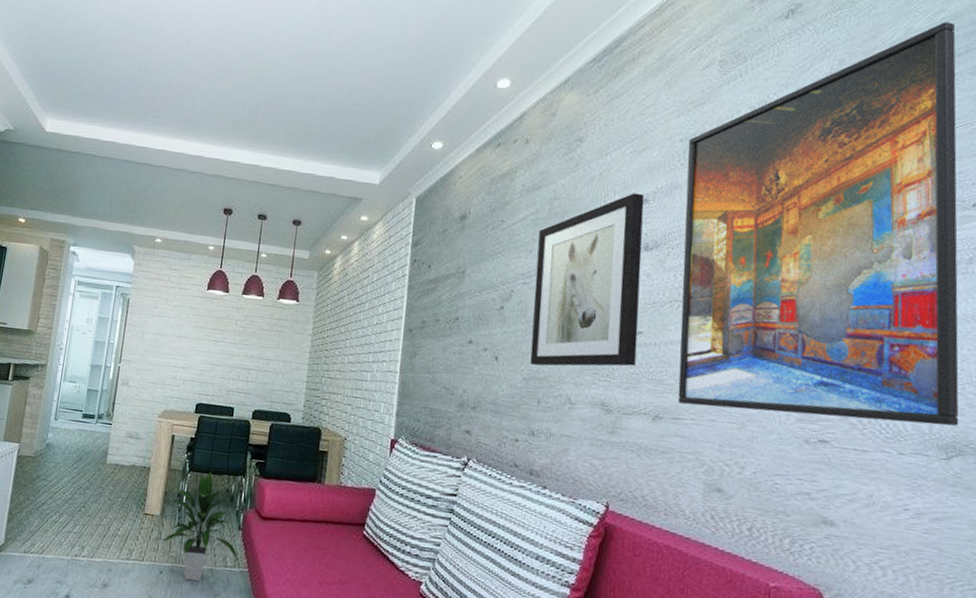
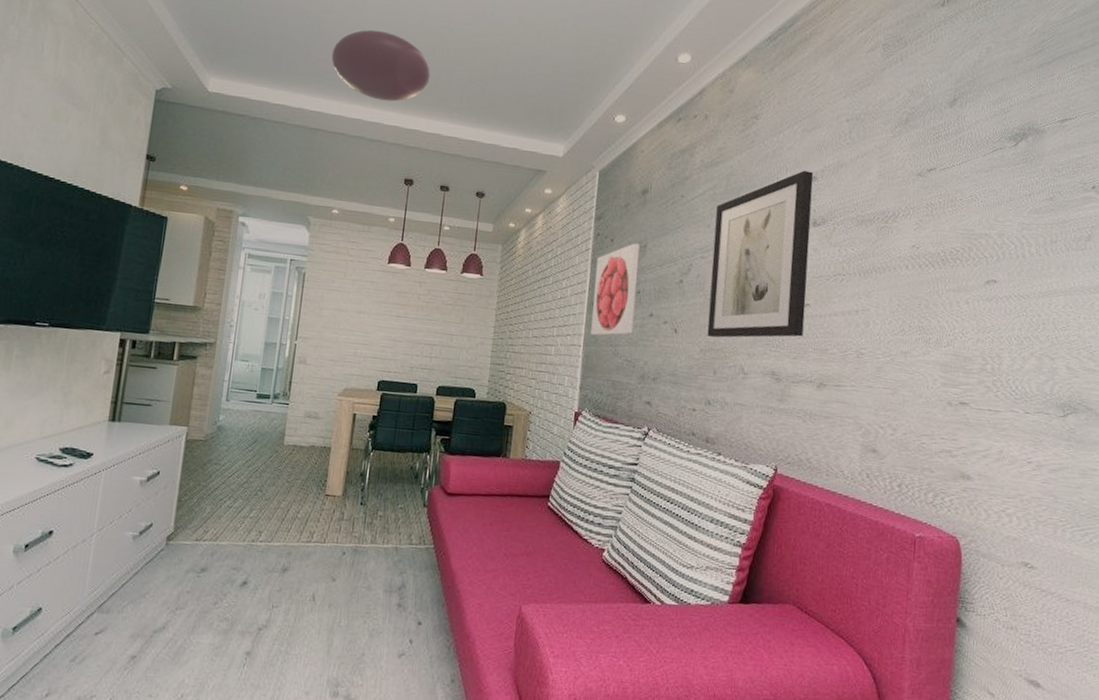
ceiling light: none [157,69,250,136] -> present [331,29,431,102]
indoor plant: present [162,471,239,582] -> none [345,449,424,561]
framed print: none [407,268,459,363] -> present [591,243,641,336]
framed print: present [677,22,959,426] -> none [839,16,1084,387]

